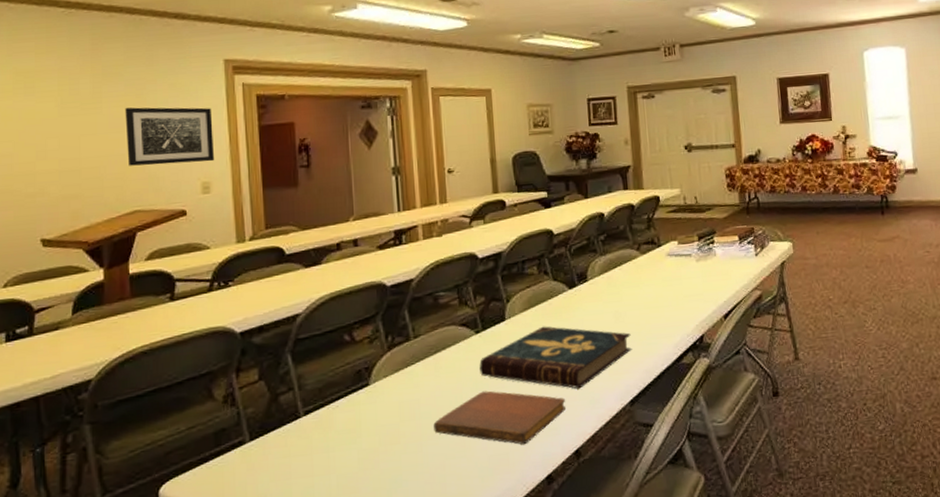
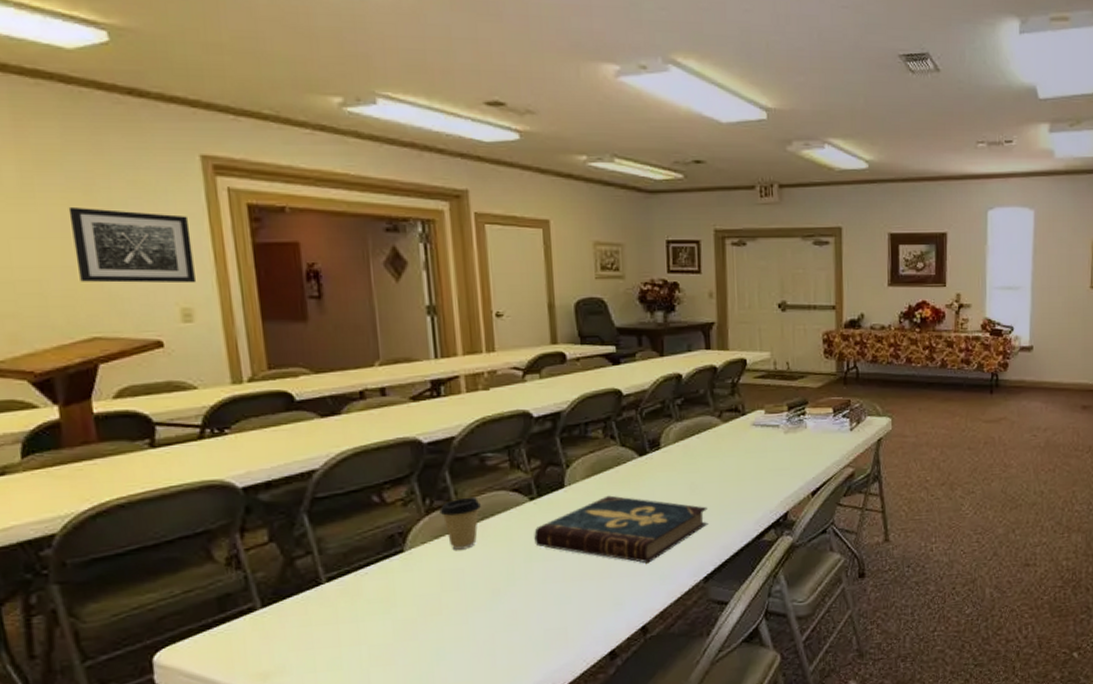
coffee cup: none [399,332,434,382] -> present [439,497,481,550]
notebook: present [433,390,566,444] -> none [481,562,632,619]

